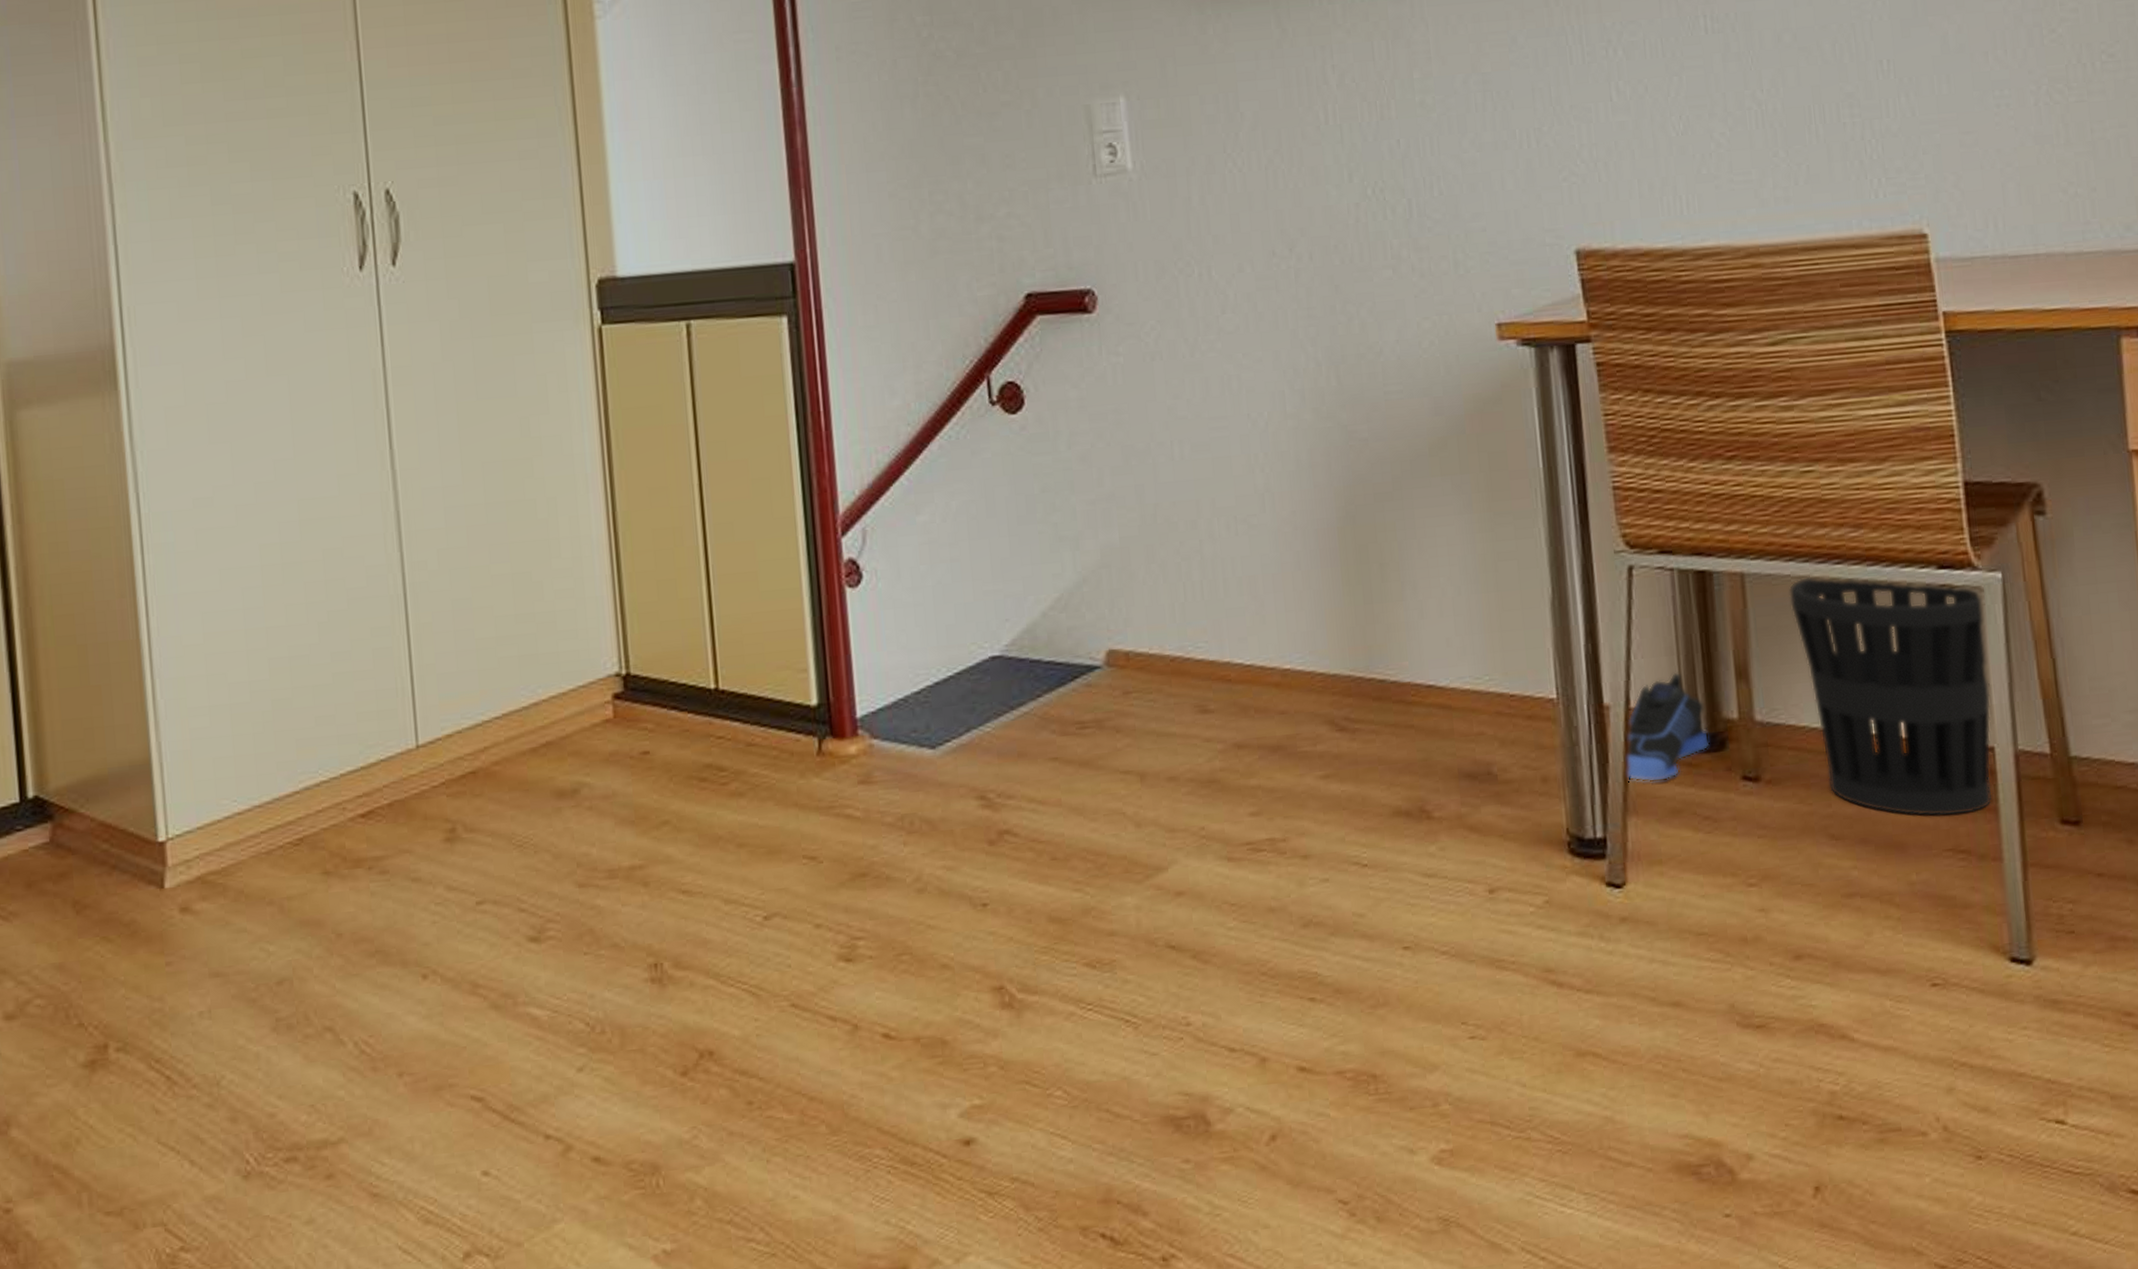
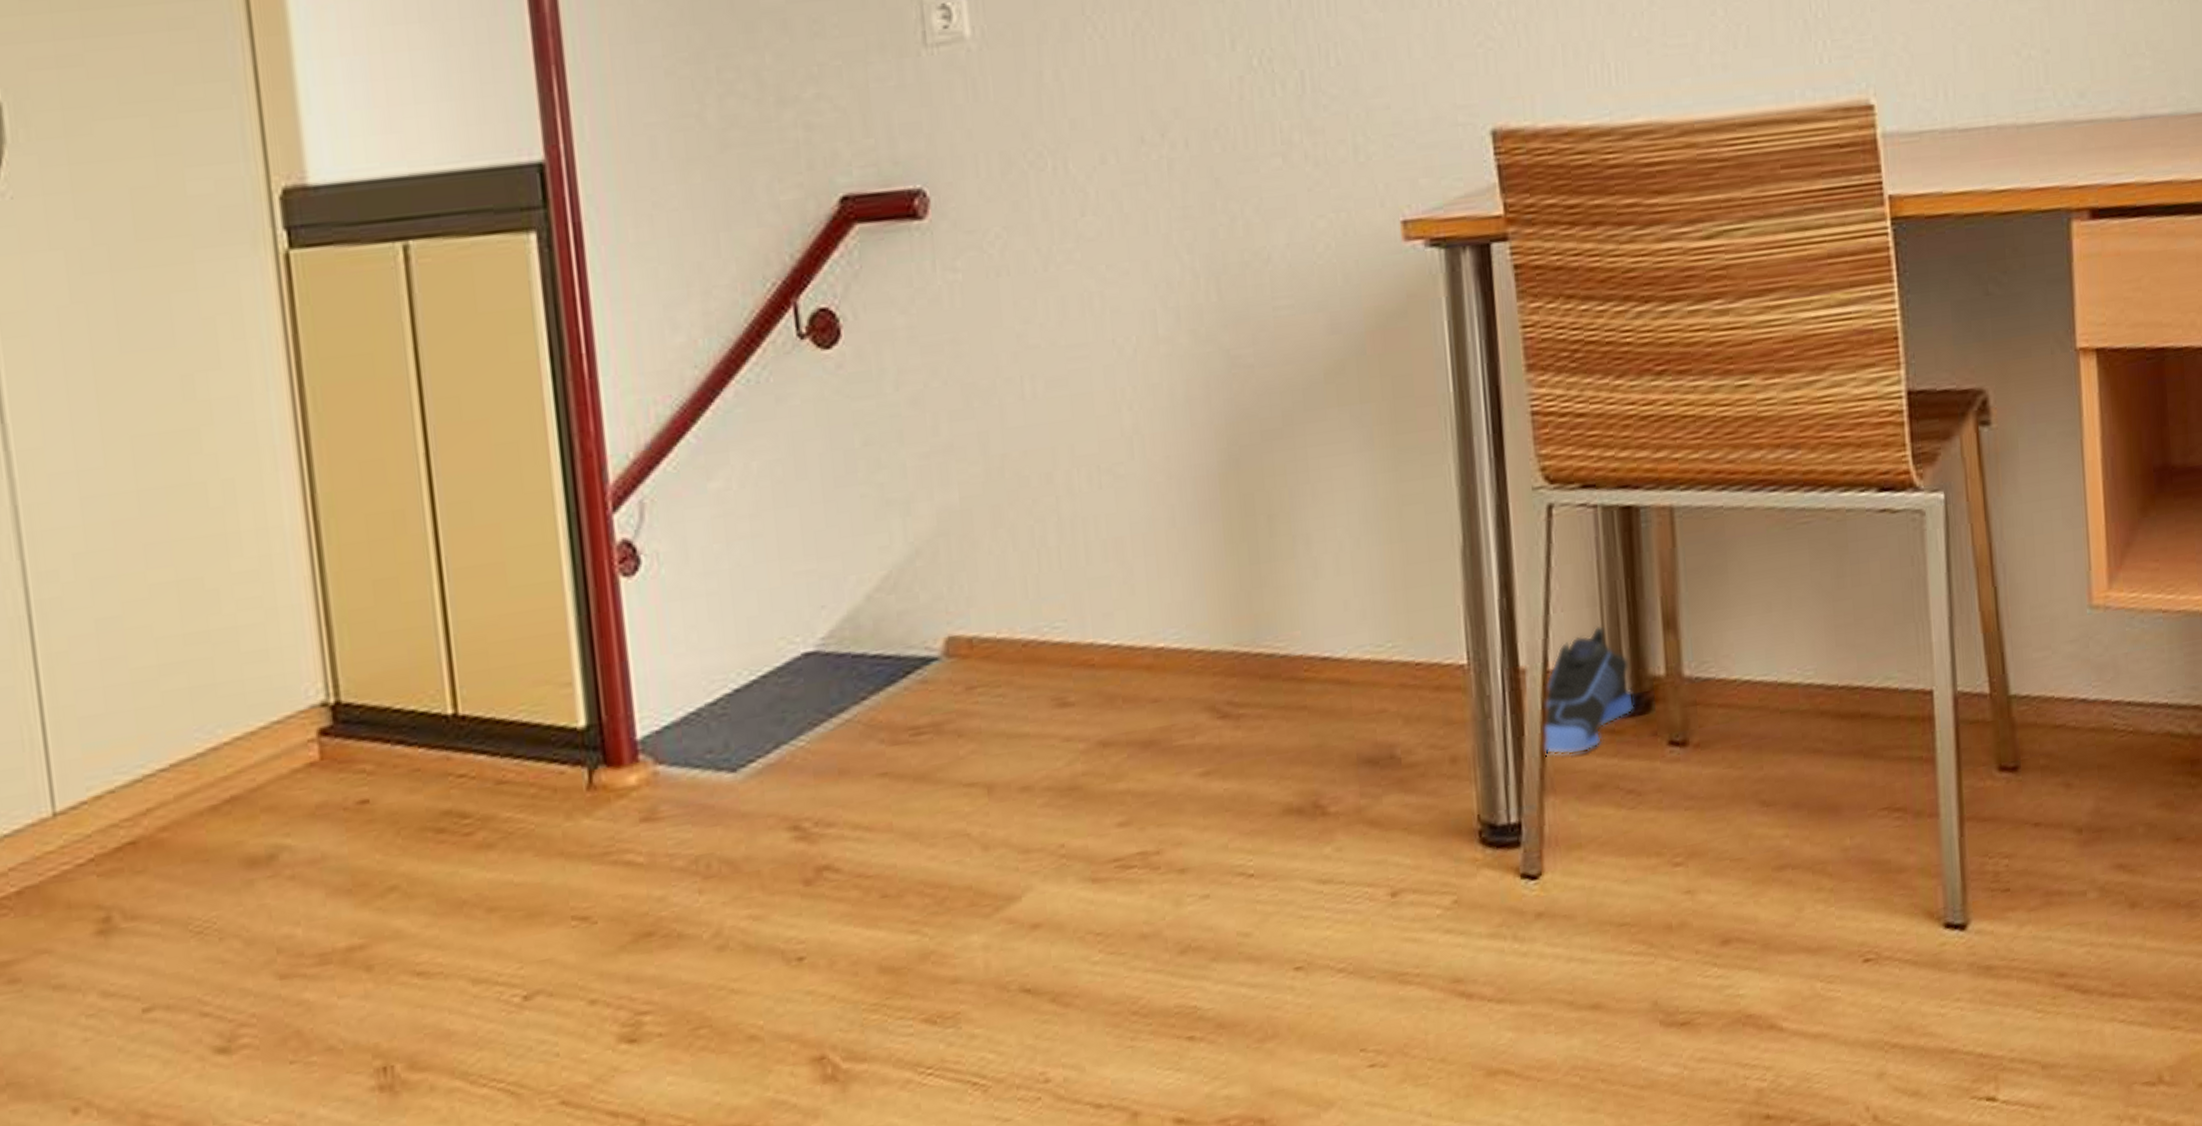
wastebasket: present [1788,576,1992,817] -> none [1721,507,1931,773]

